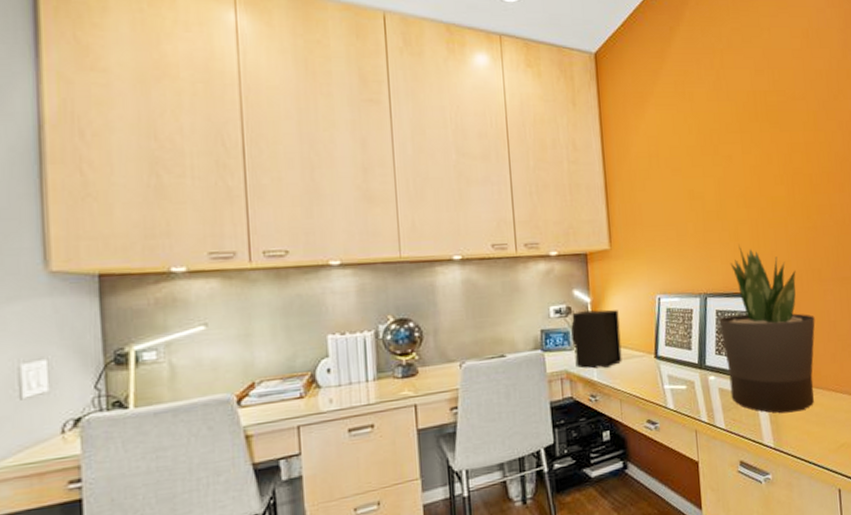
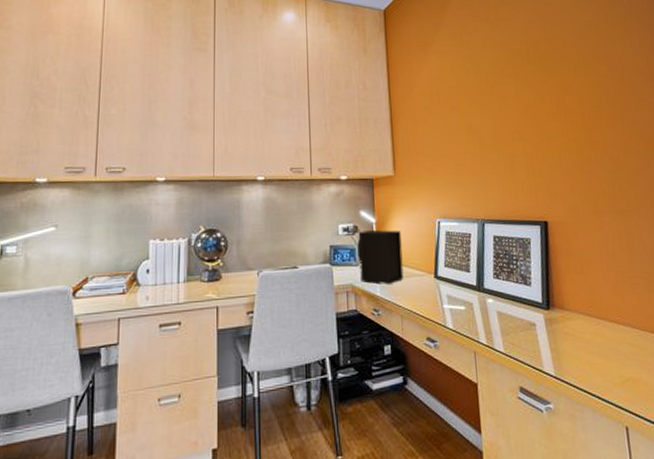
planter: present [719,244,815,413] -> none [496,175,595,341]

